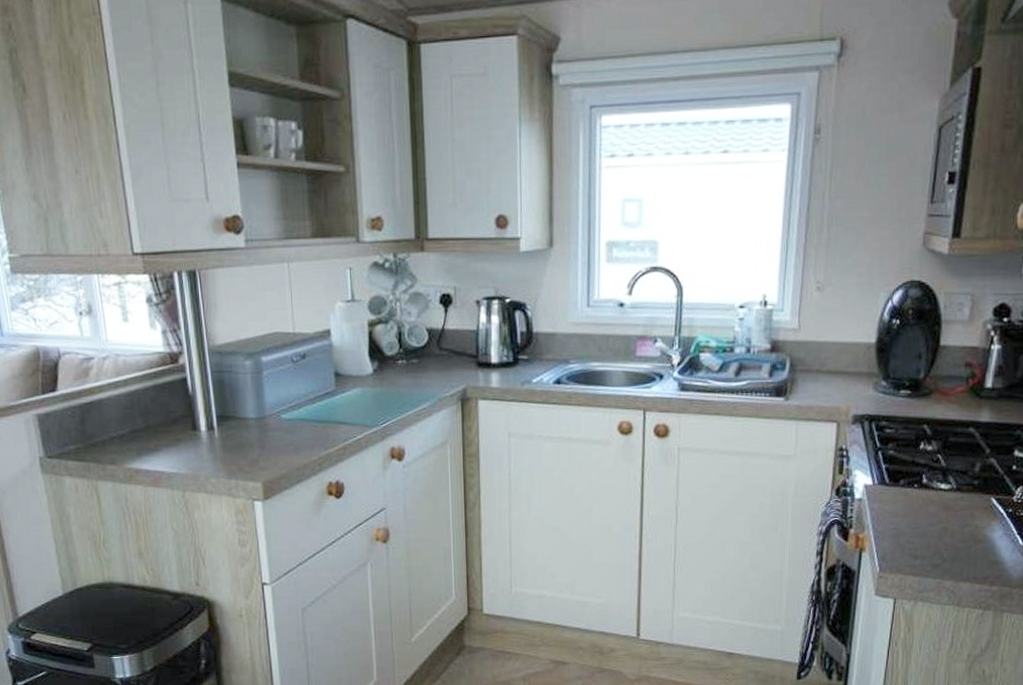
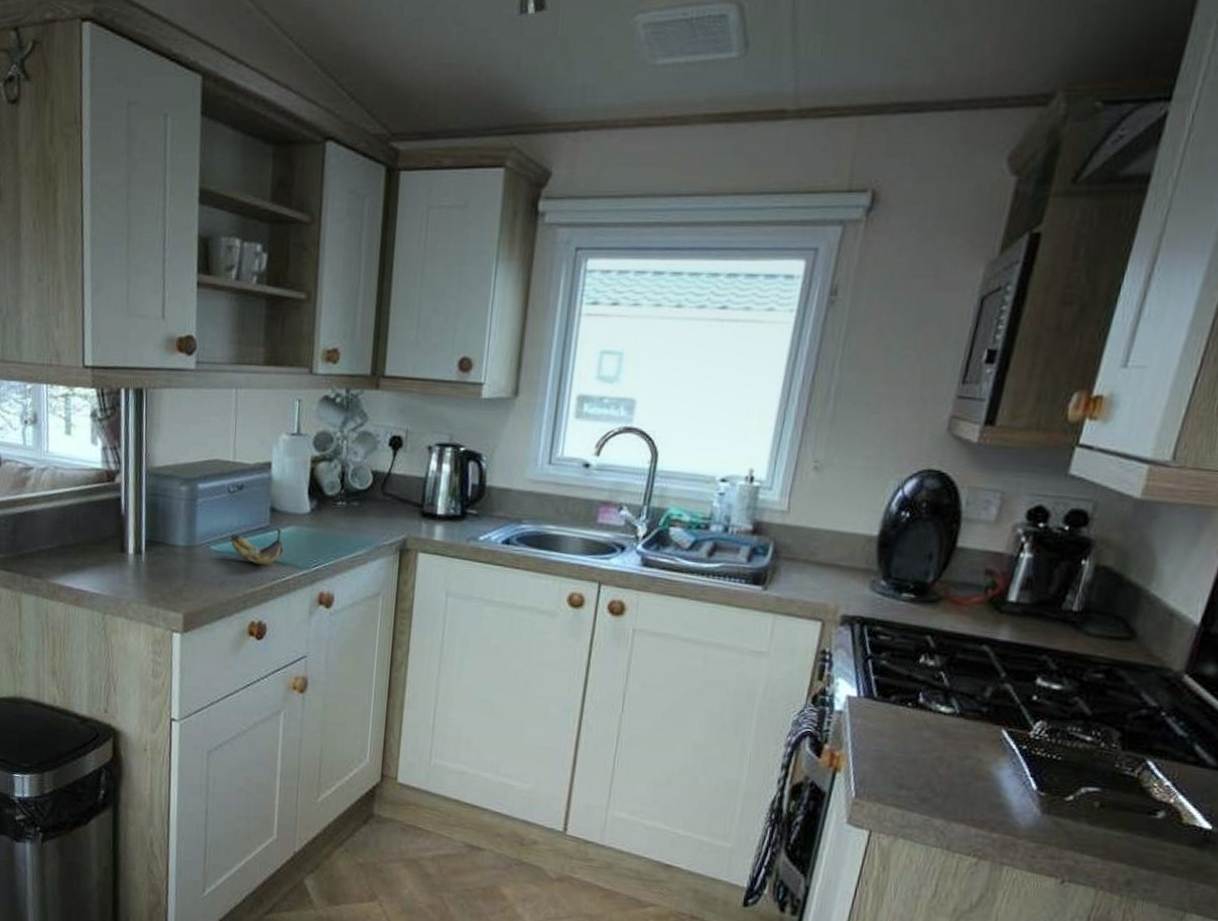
banana: none [299,391,352,428] -> present [230,528,284,565]

